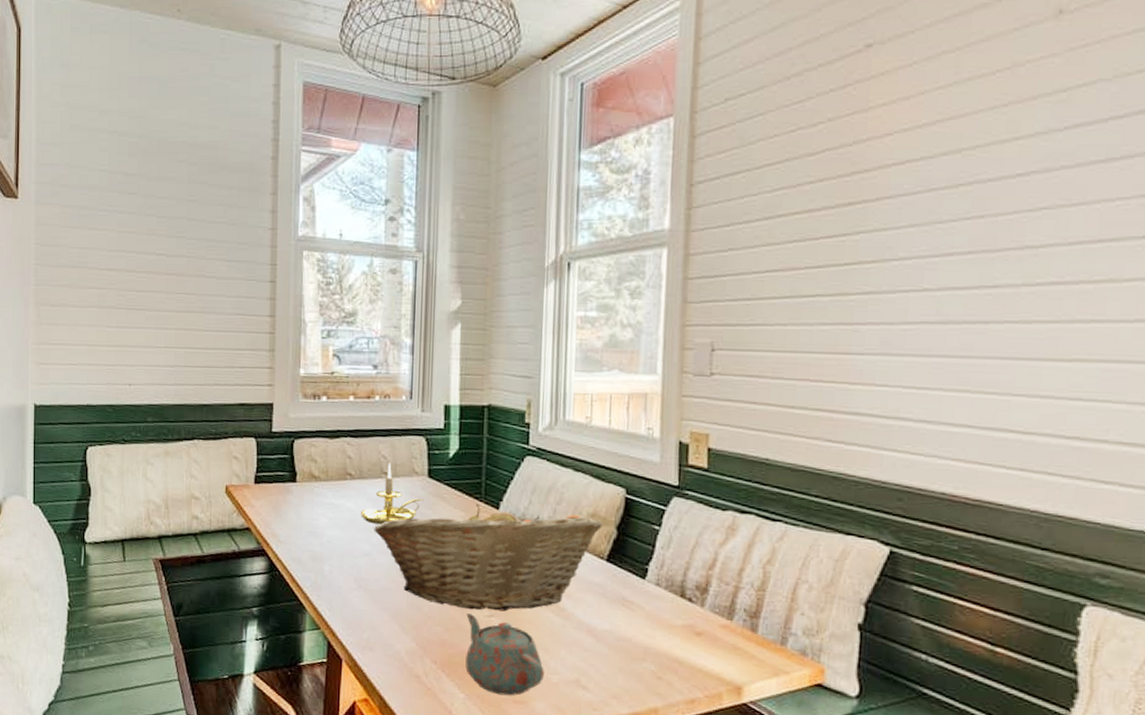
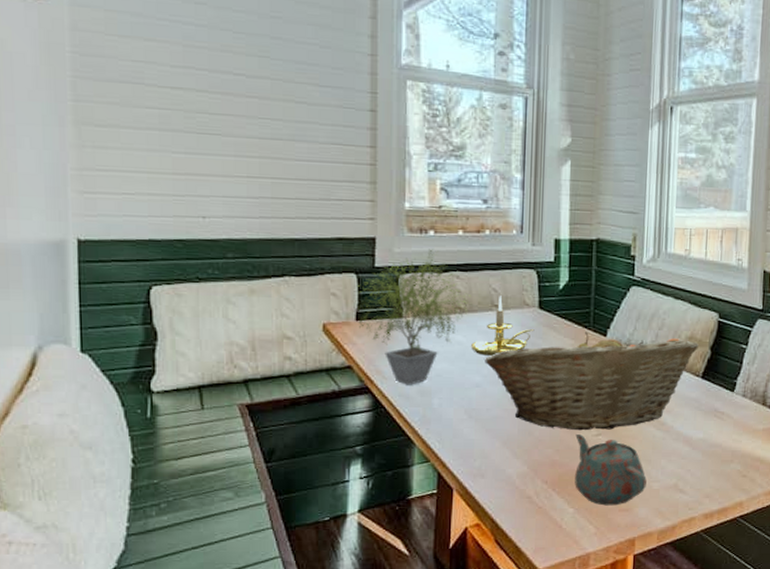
potted plant: none [251,414,361,550] -> present [352,249,471,385]

